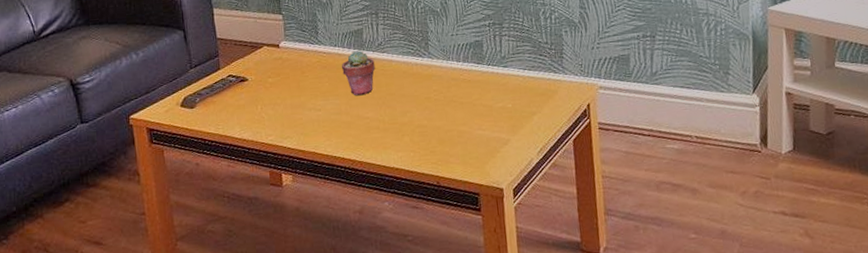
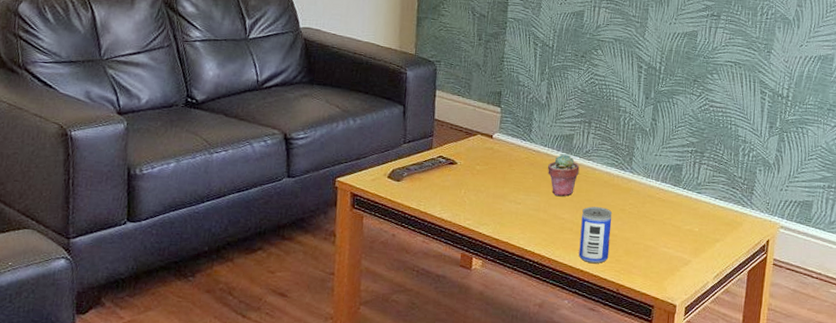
beer can: none [386,99,423,160] -> present [578,206,613,264]

